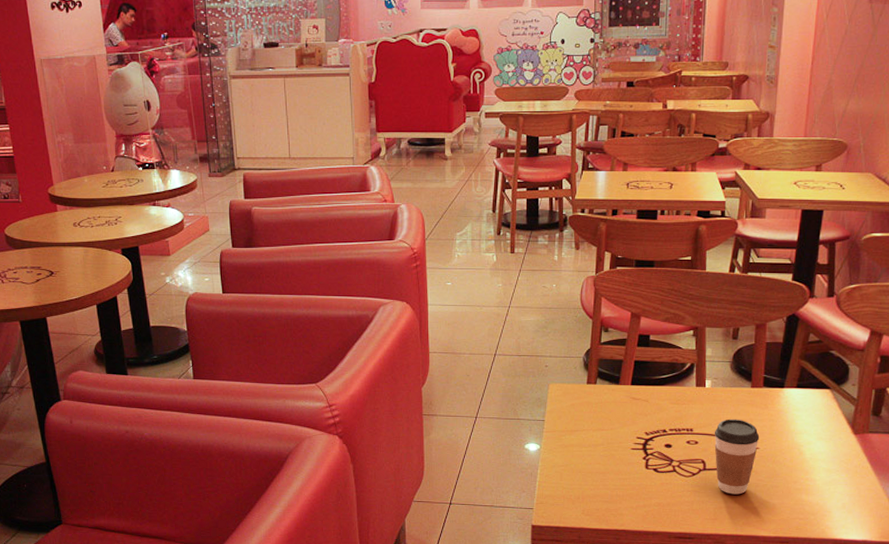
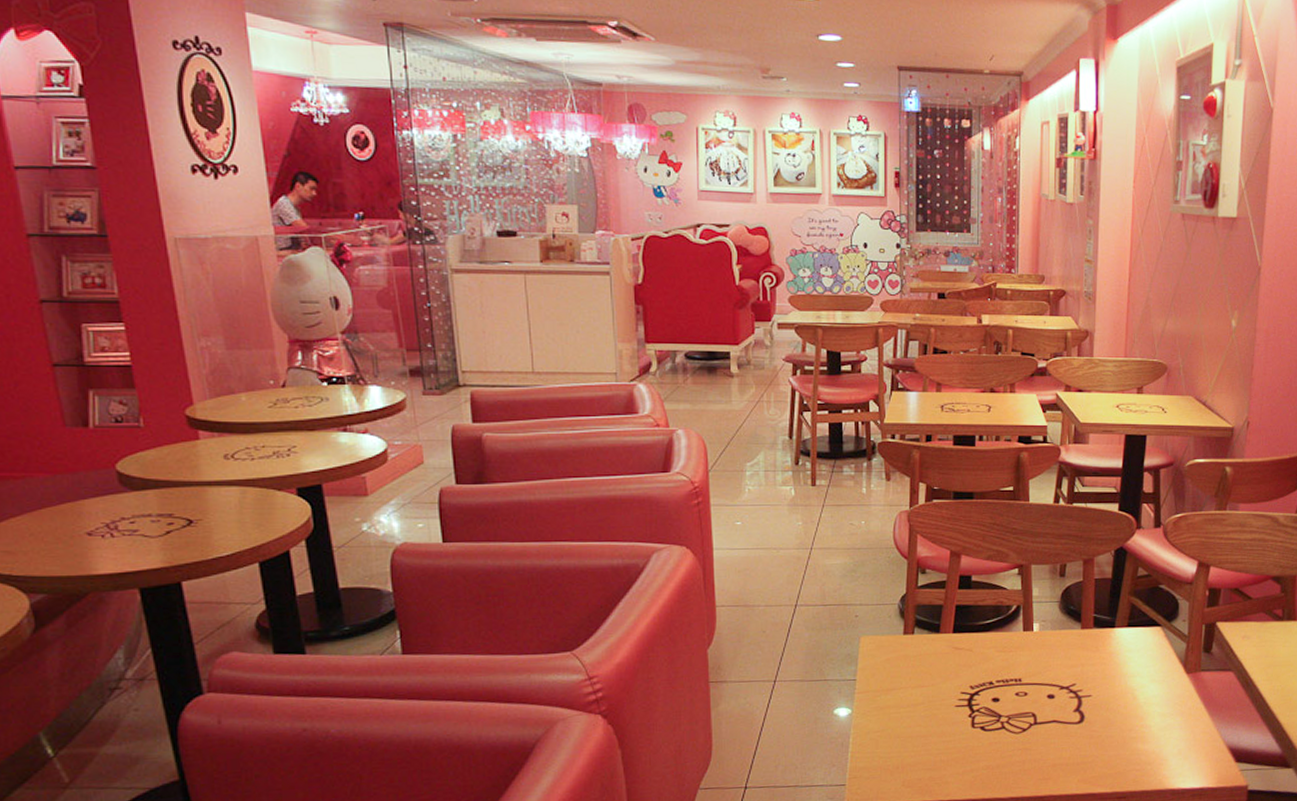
coffee cup: present [714,419,760,495] -> none [1044,664,1092,750]

